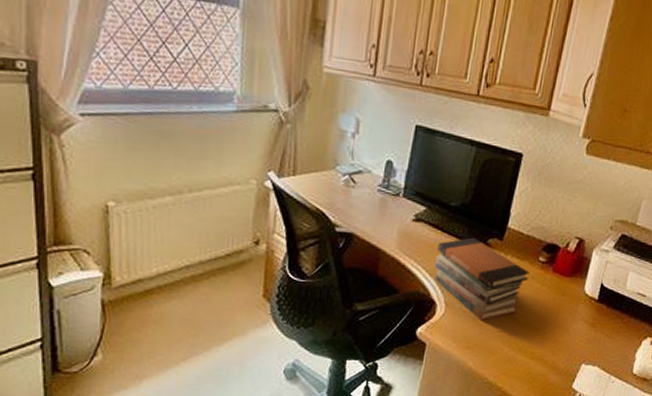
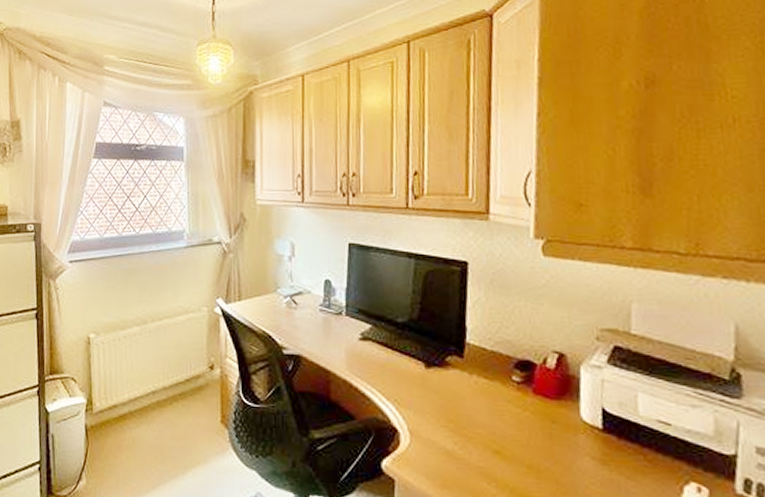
book stack: present [434,237,530,321] -> none [389,355,504,453]

